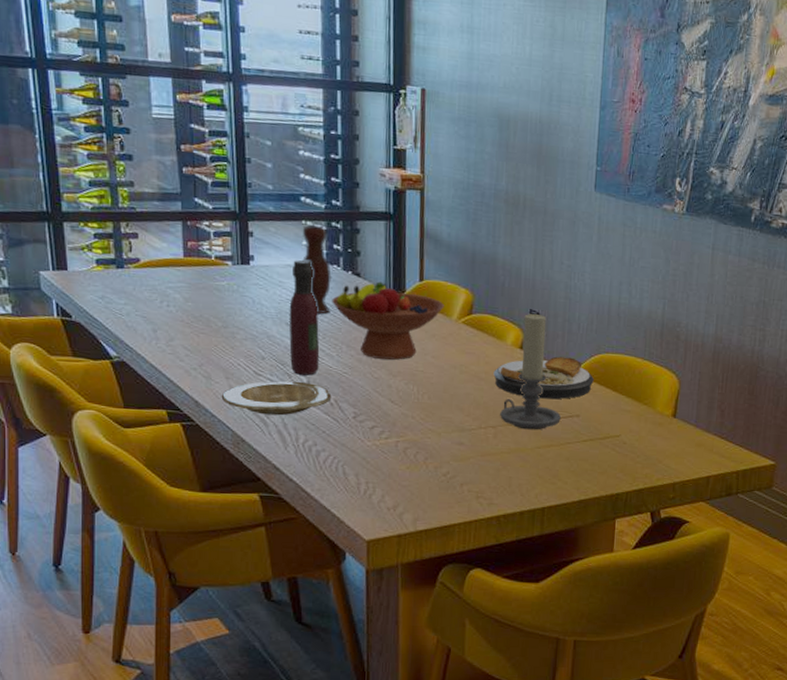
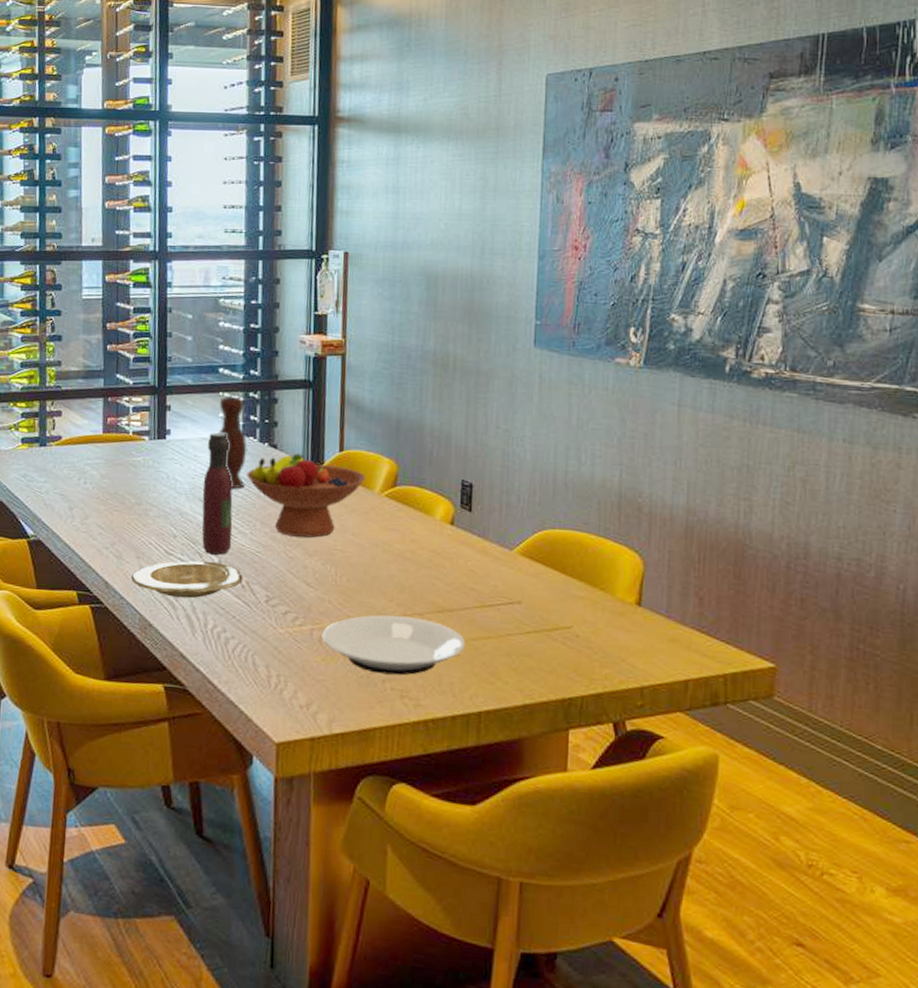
plate: none [406,428,532,480] -> present [322,615,465,676]
plate: present [493,356,594,400] -> none [420,533,538,583]
candle holder: present [500,313,561,430] -> none [428,484,499,619]

